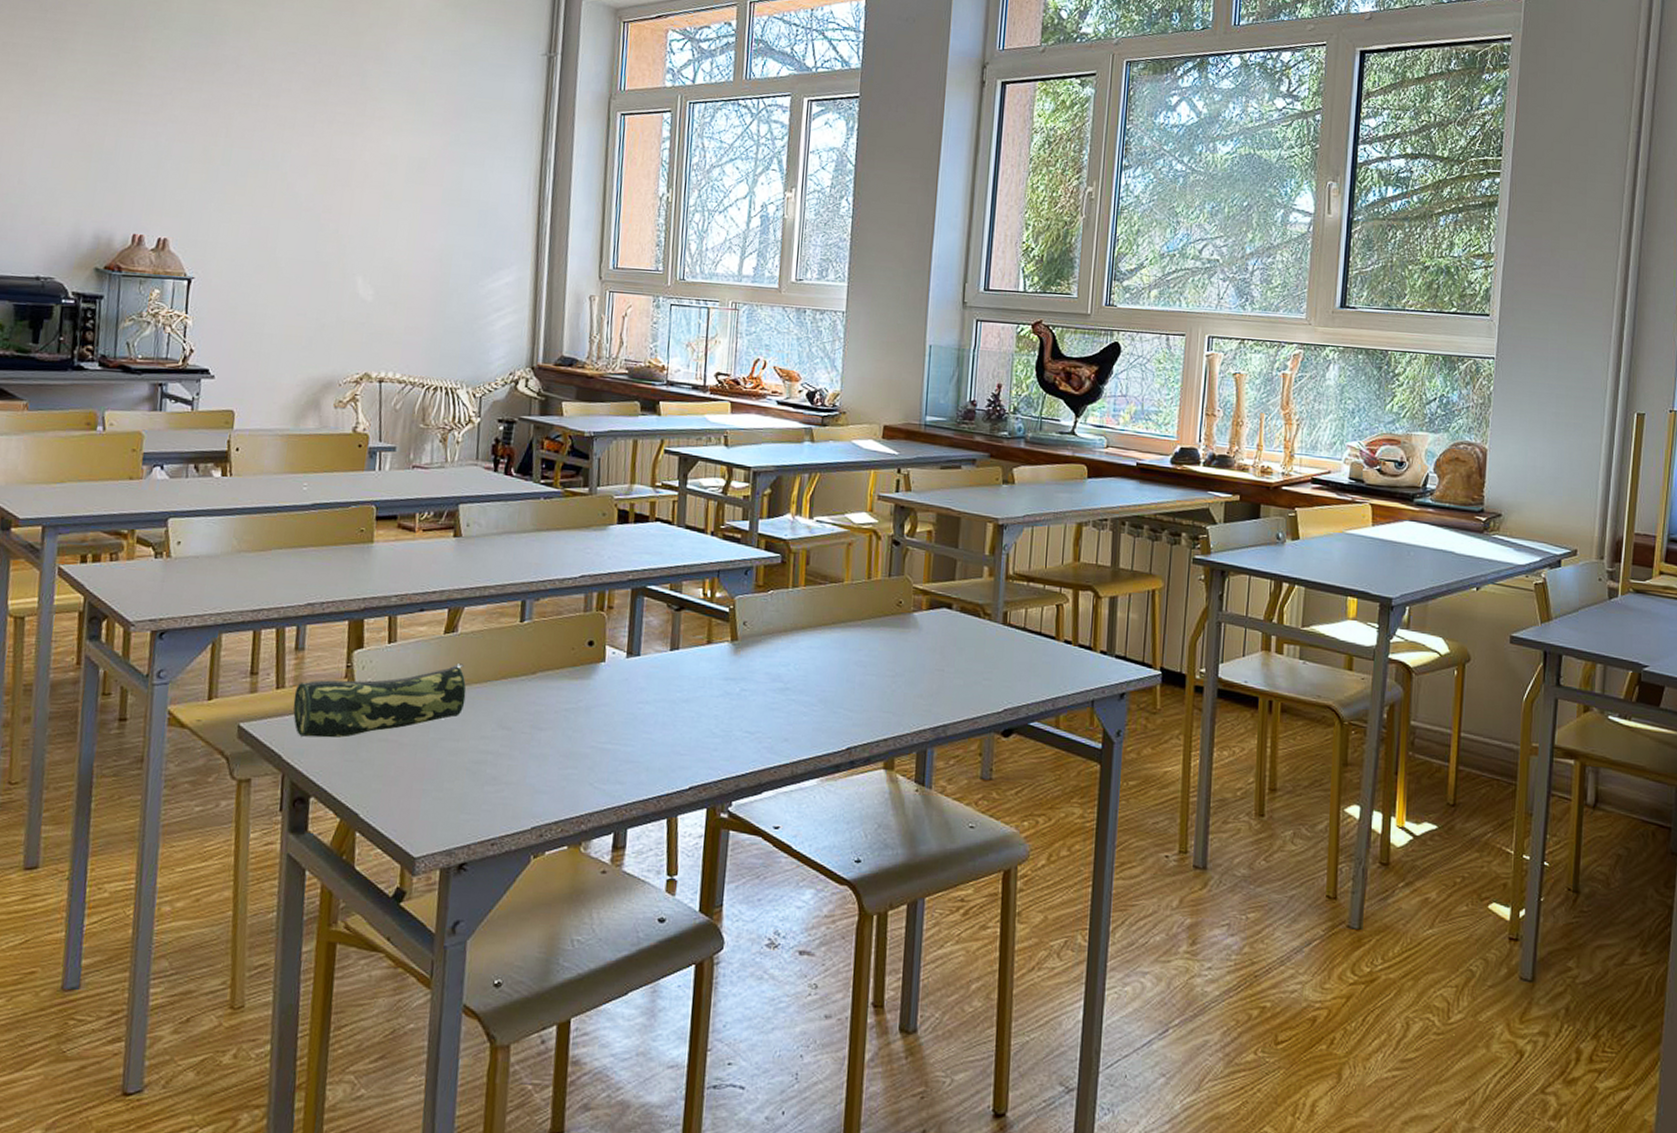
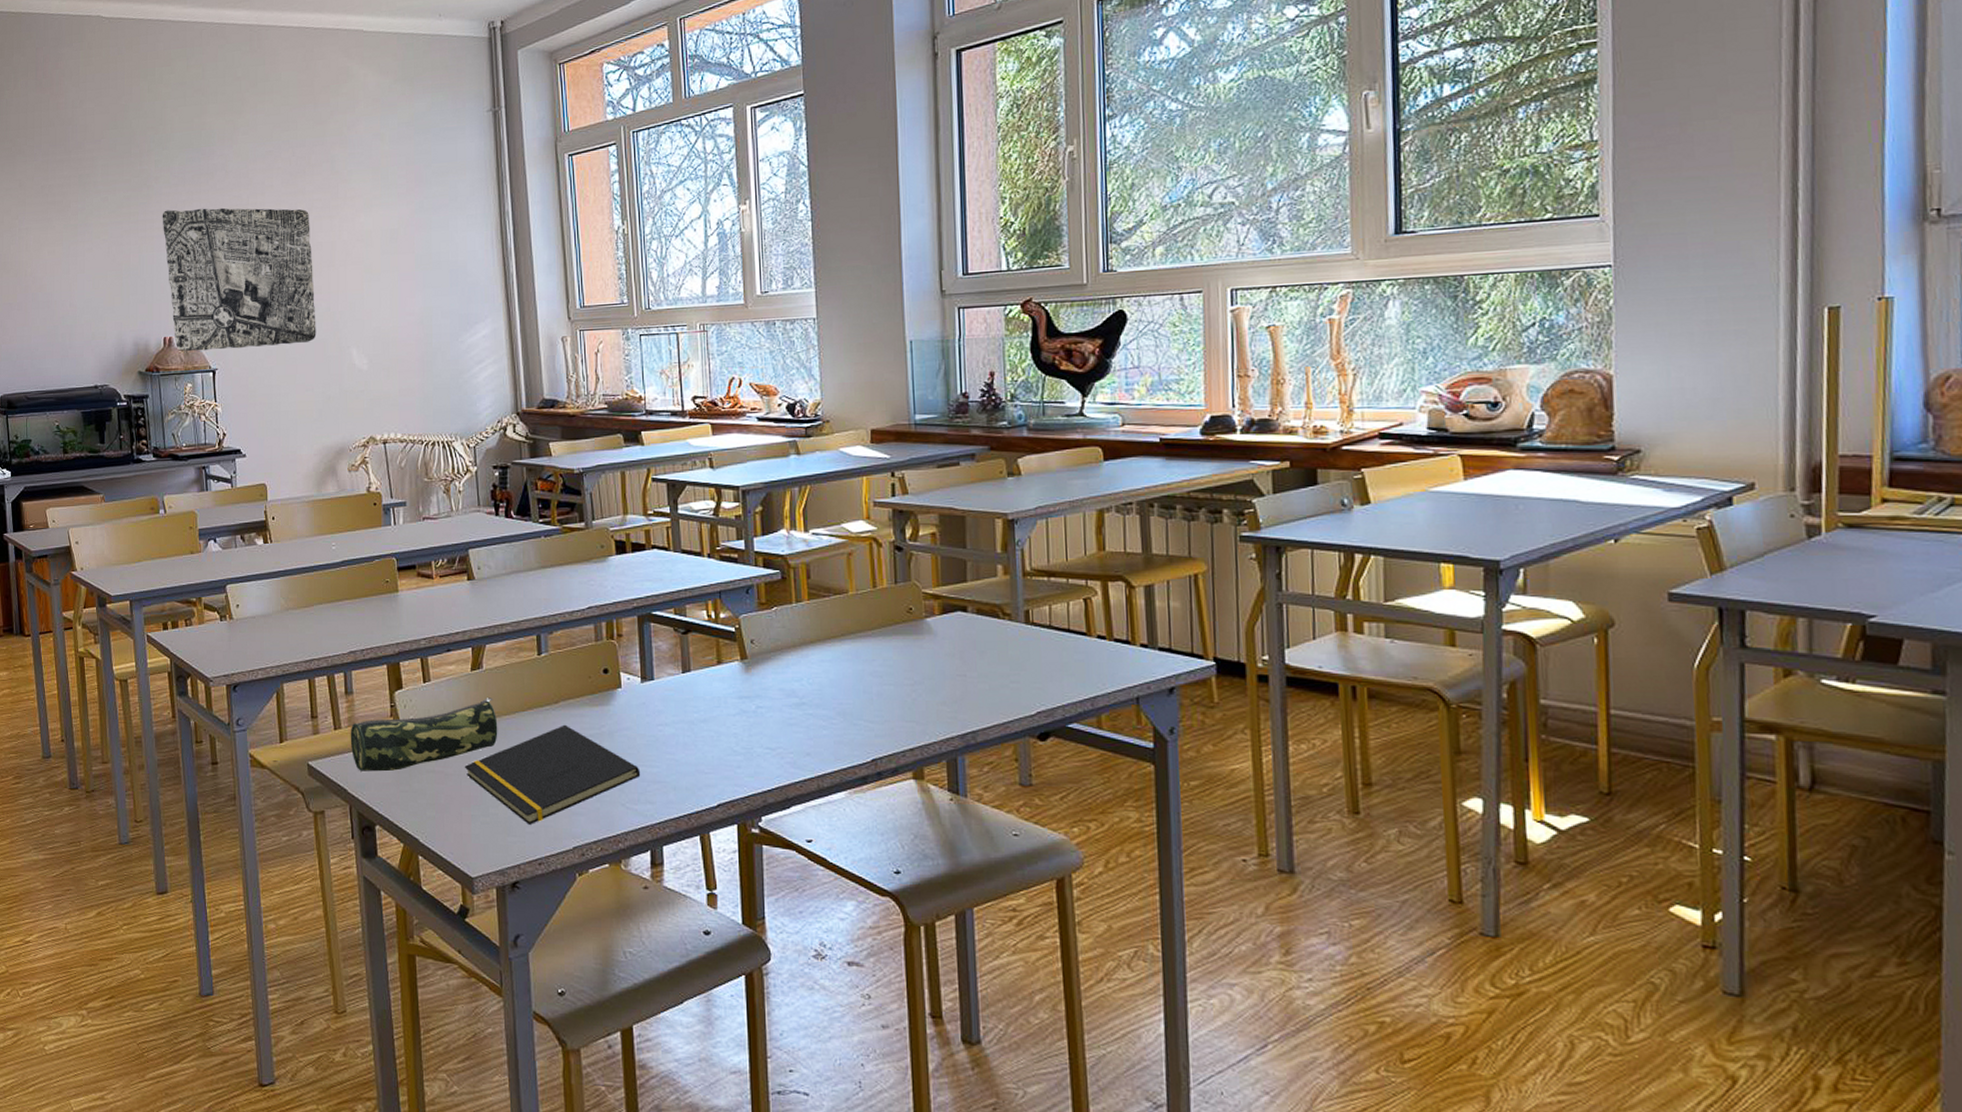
map: none [146,95,329,264] -> present [162,207,316,352]
notepad: none [421,696,614,802] -> present [464,724,641,825]

